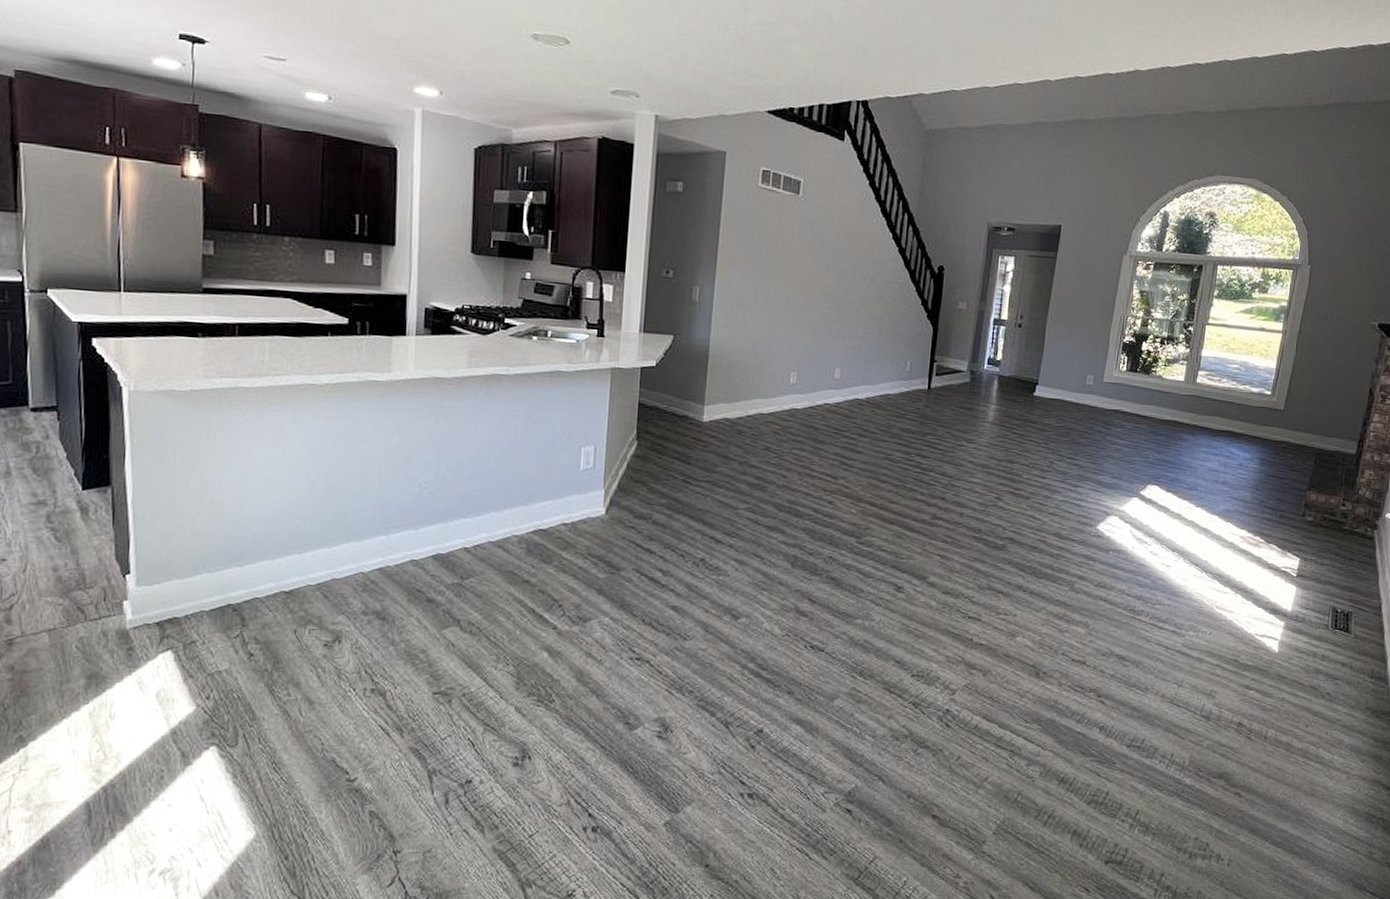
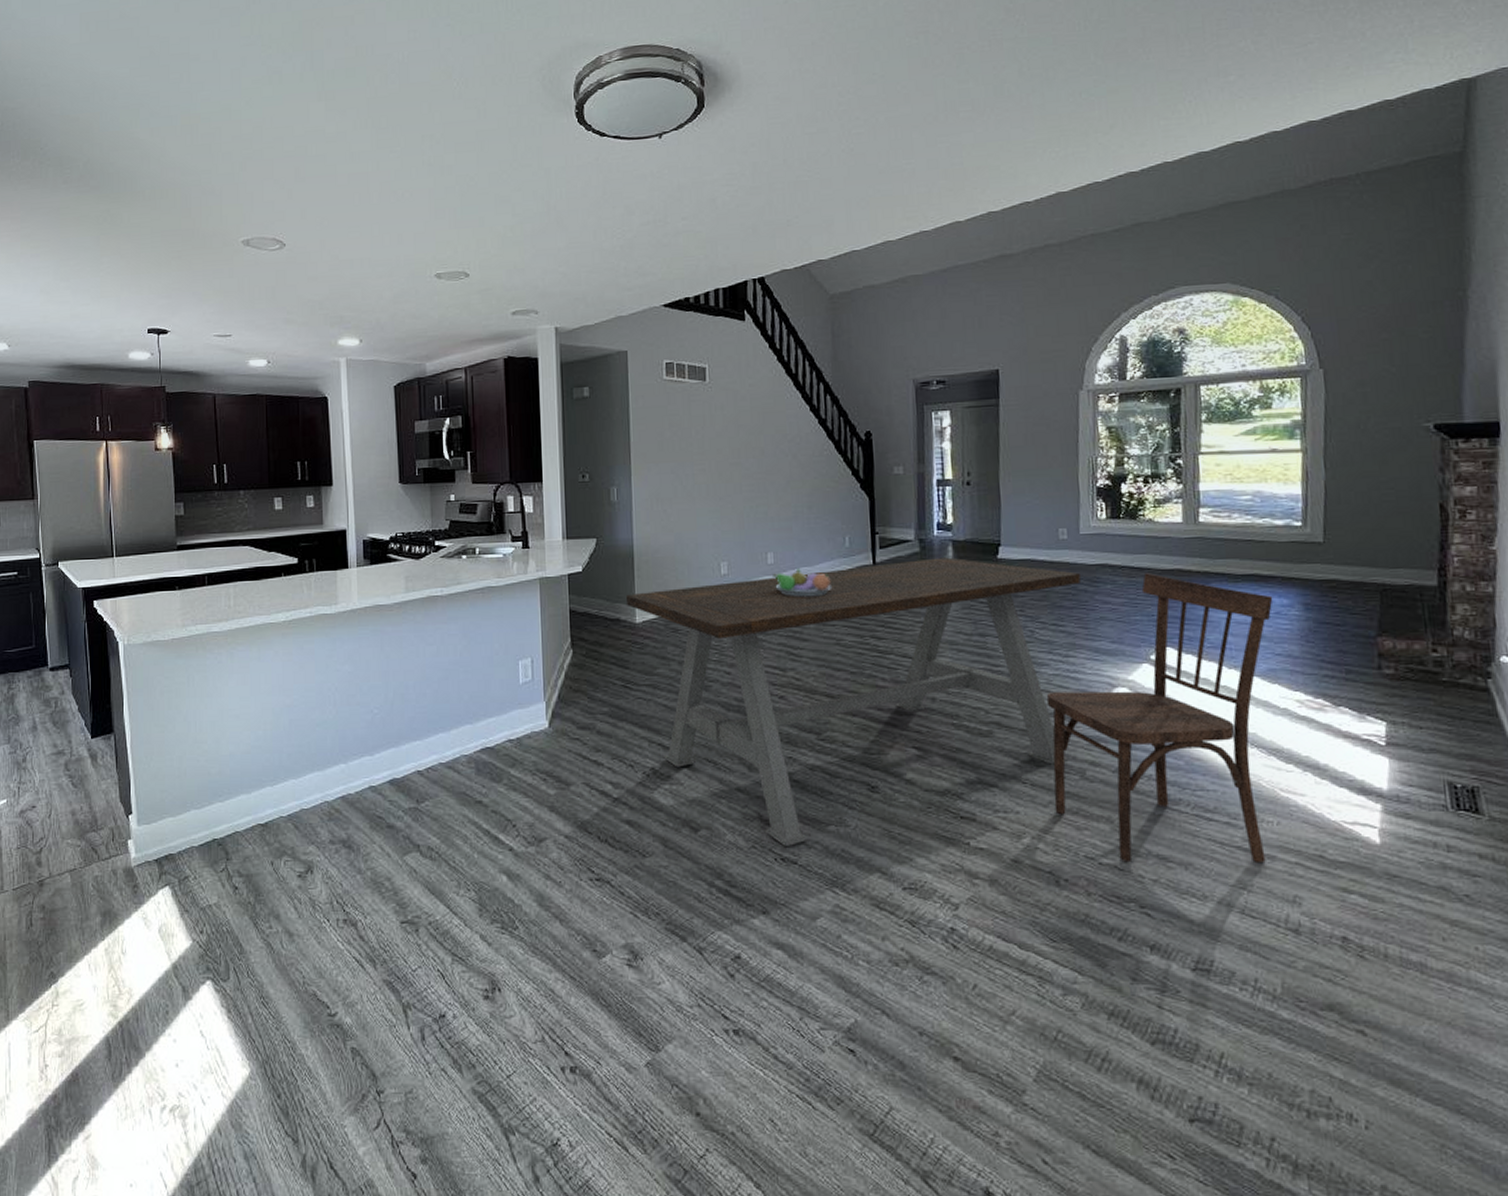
dining table: none [695,389,1098,637] -> present [625,557,1081,848]
fruit bowl: none [837,385,889,414] -> present [773,567,831,597]
dining chair: none [1045,421,1239,665] -> present [1046,573,1273,864]

